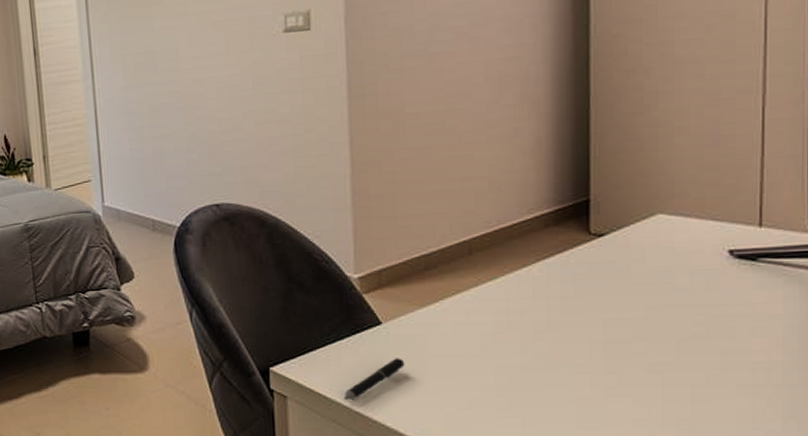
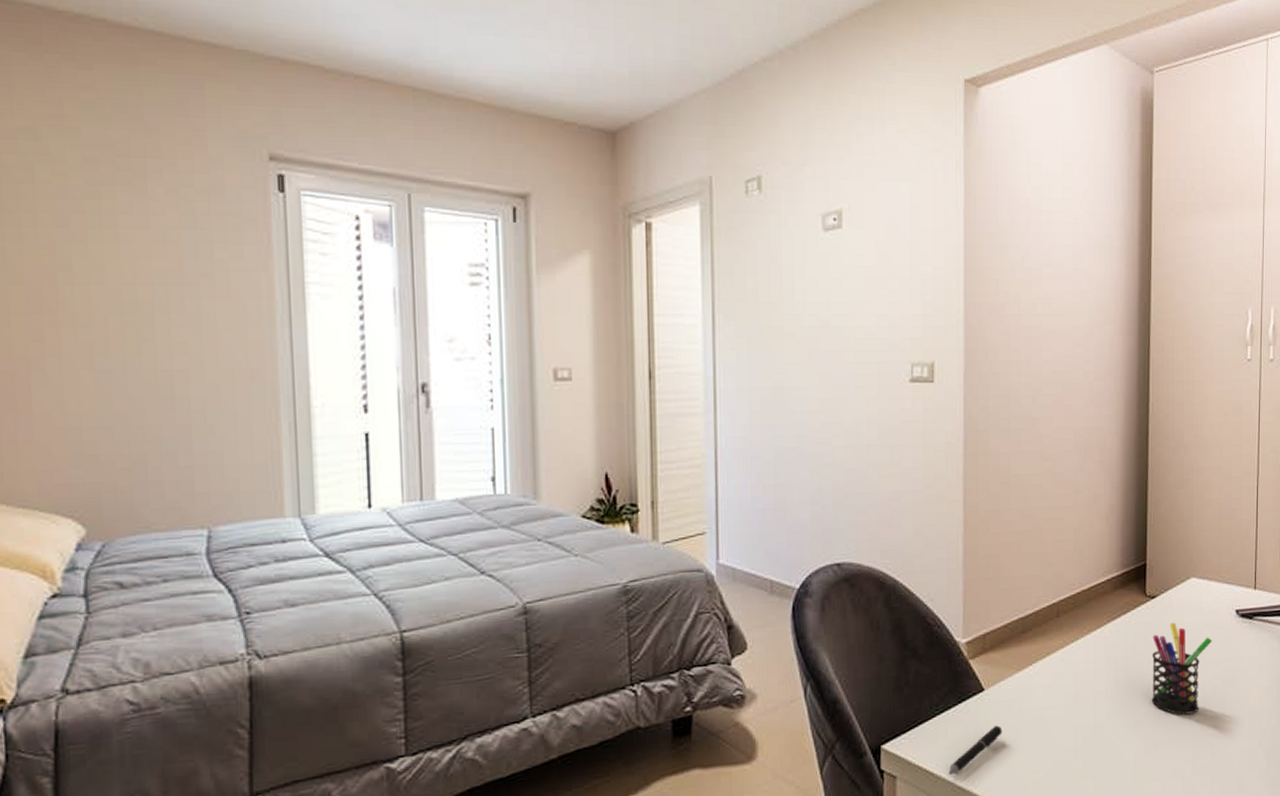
pen holder: none [600,263,690,363] -> present [1151,622,1212,715]

